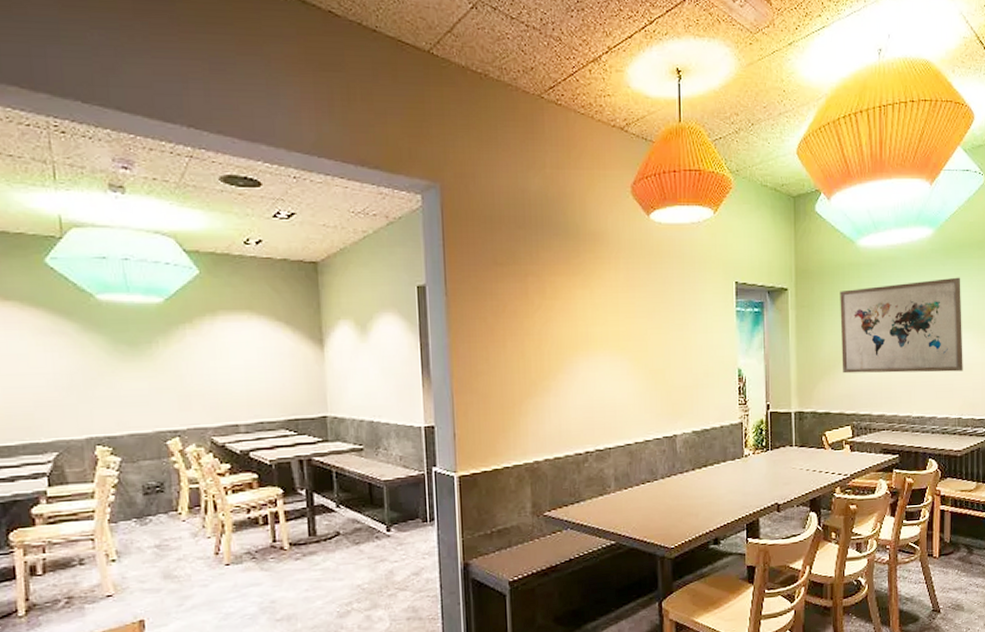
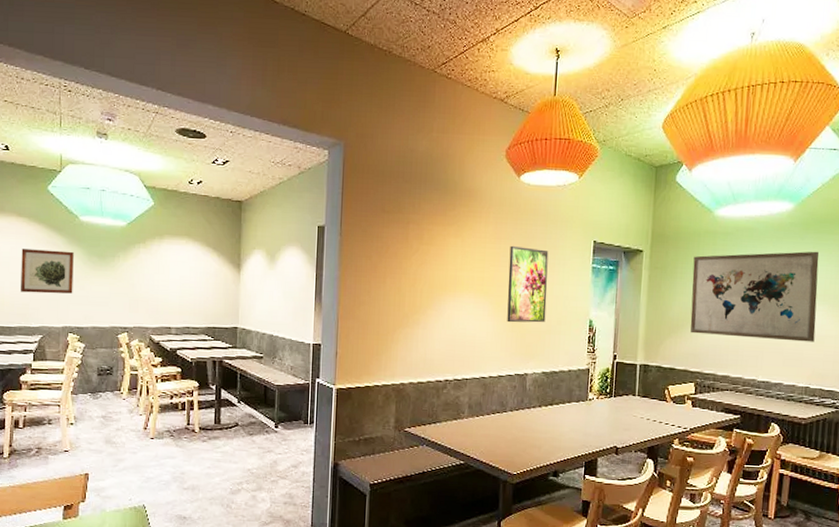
wall art: none [14,340,97,399] -> present [21,249,74,294]
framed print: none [645,293,691,380] -> present [507,245,549,323]

